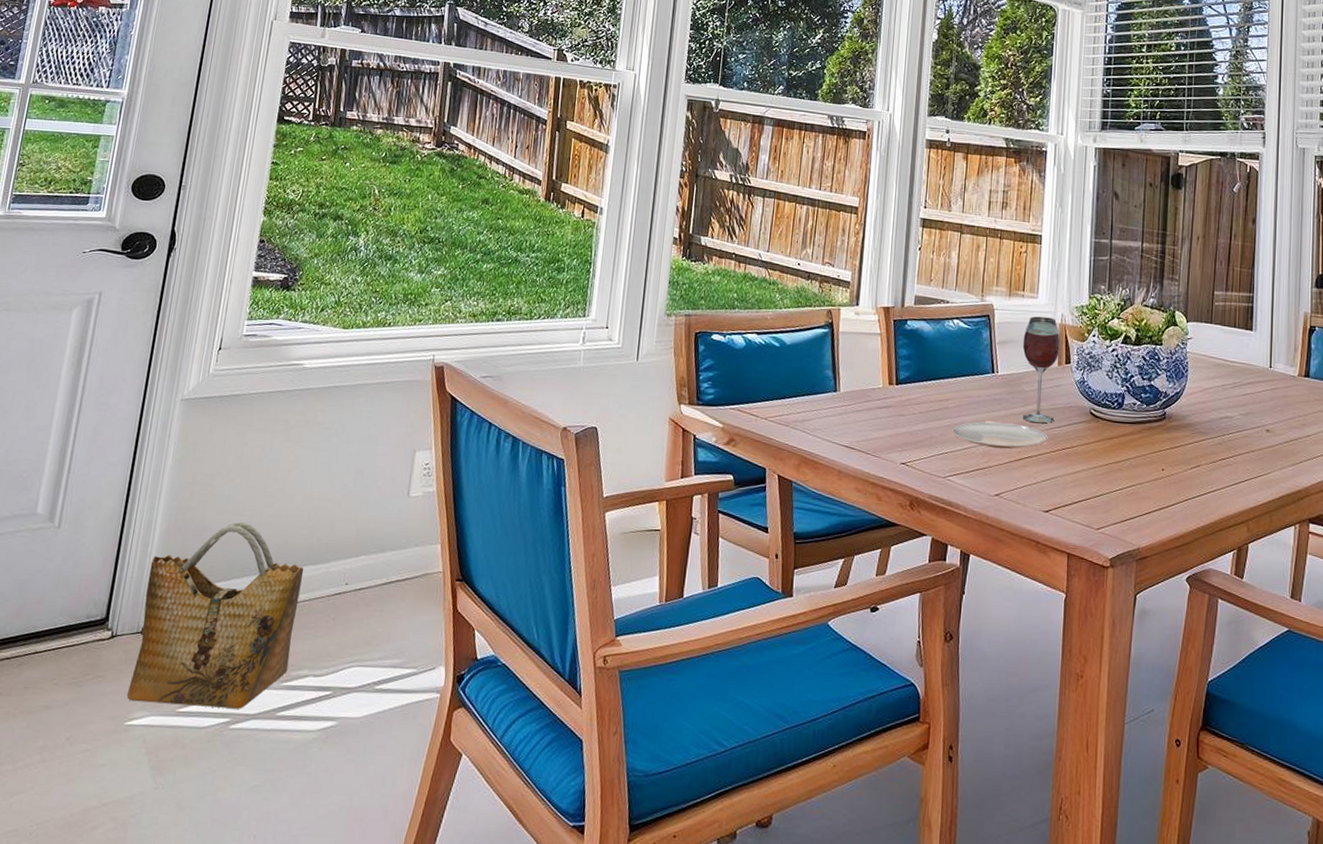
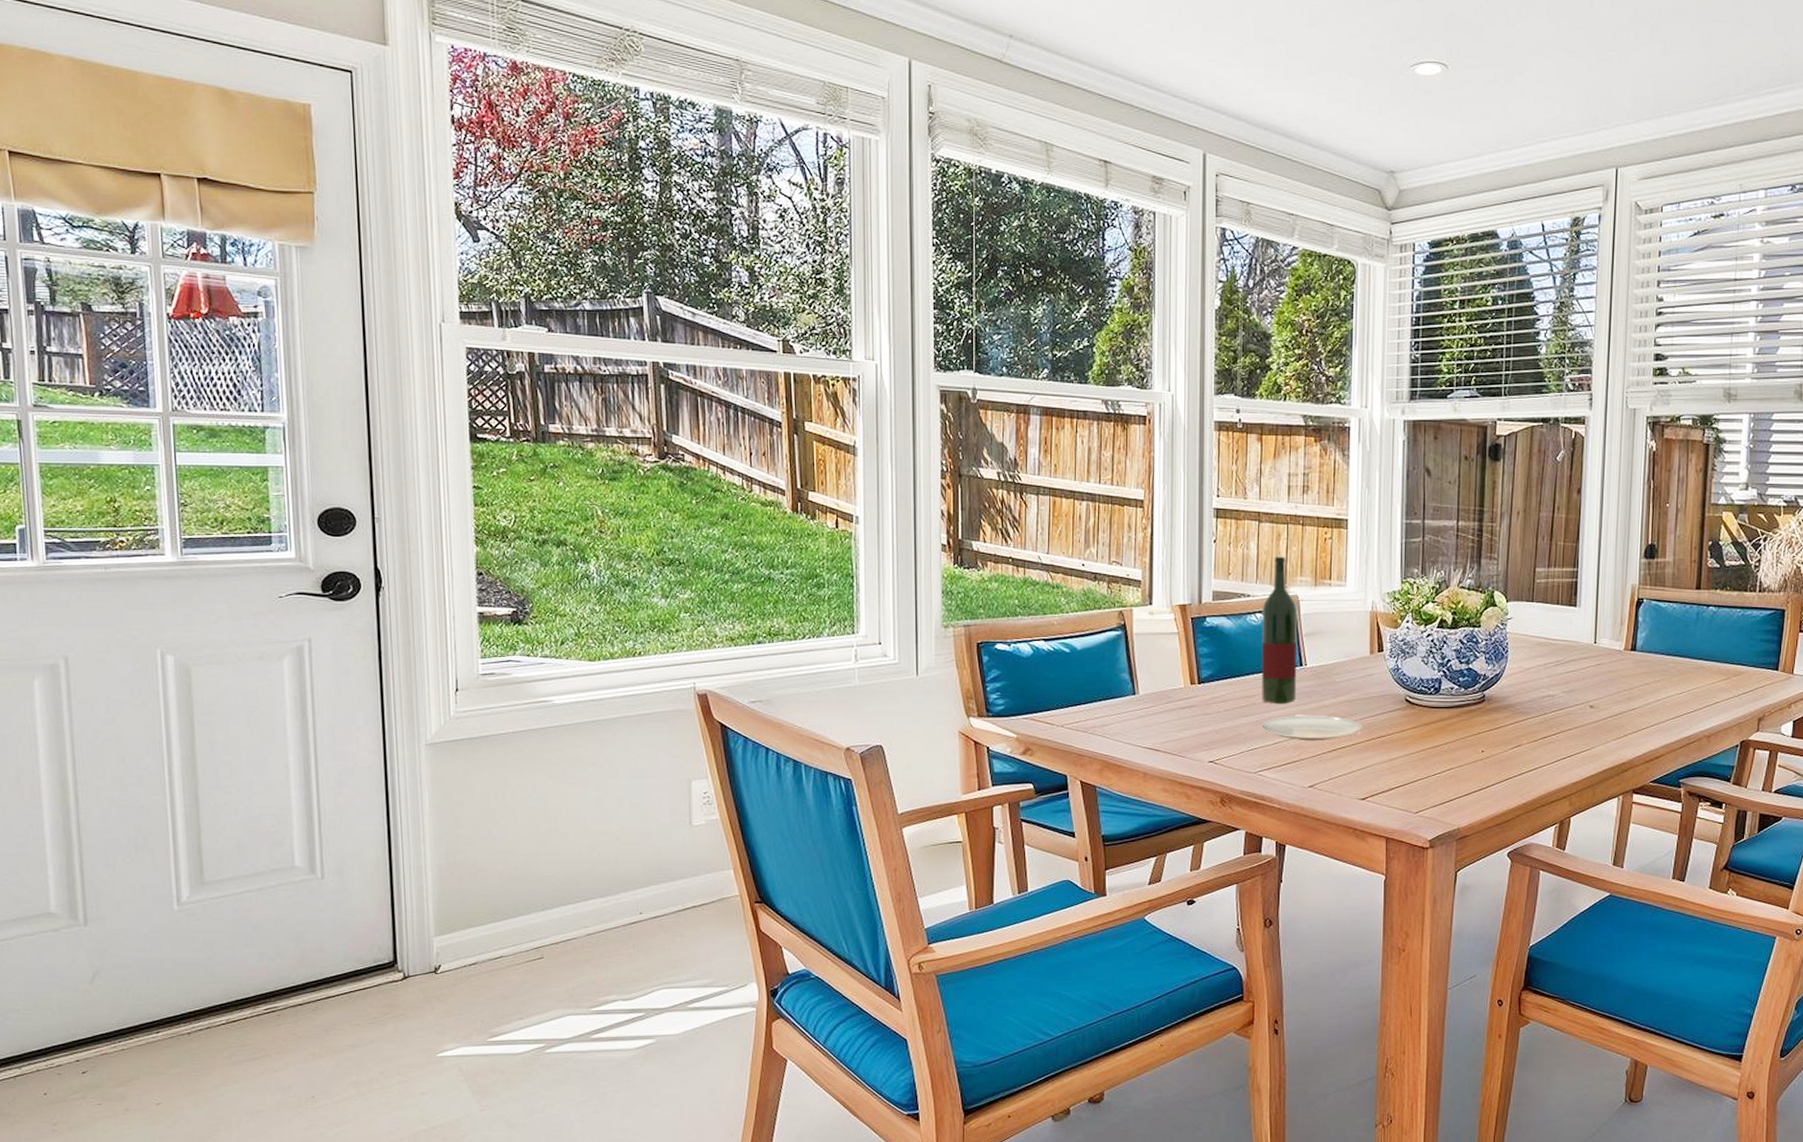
grocery bag: present [126,521,304,709] -> none [429,861,595,1035]
wine bottle: none [954,266,992,410] -> present [1261,556,1297,703]
wineglass: present [1022,316,1061,424] -> none [1331,605,1373,714]

